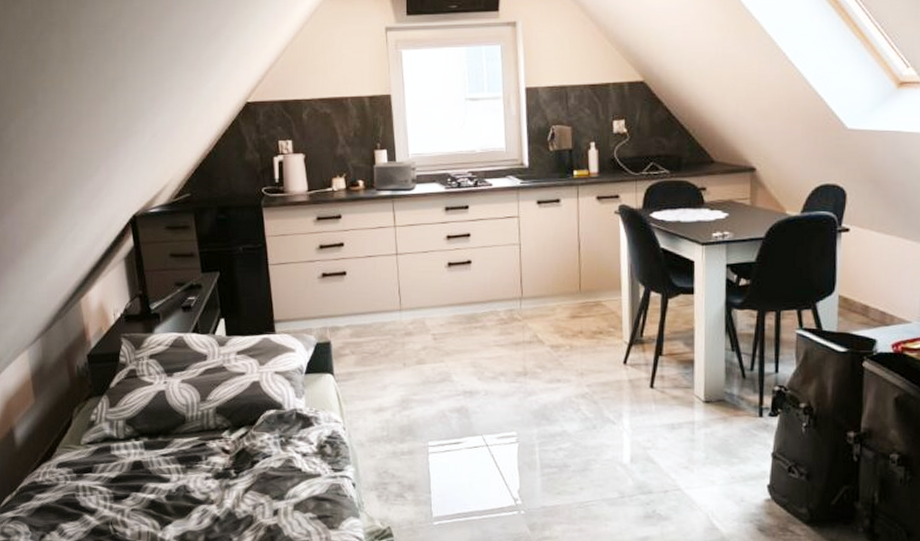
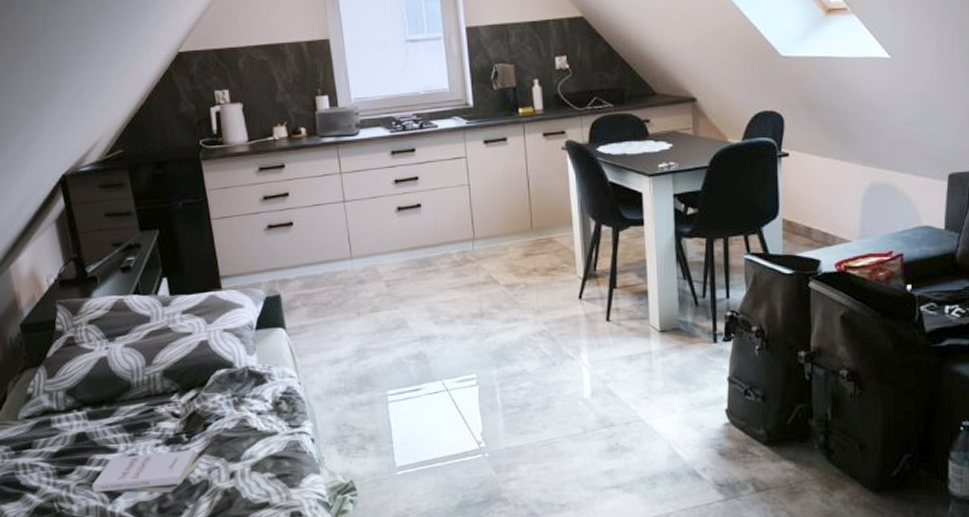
books: none [145,485,247,525] -> present [92,449,201,493]

